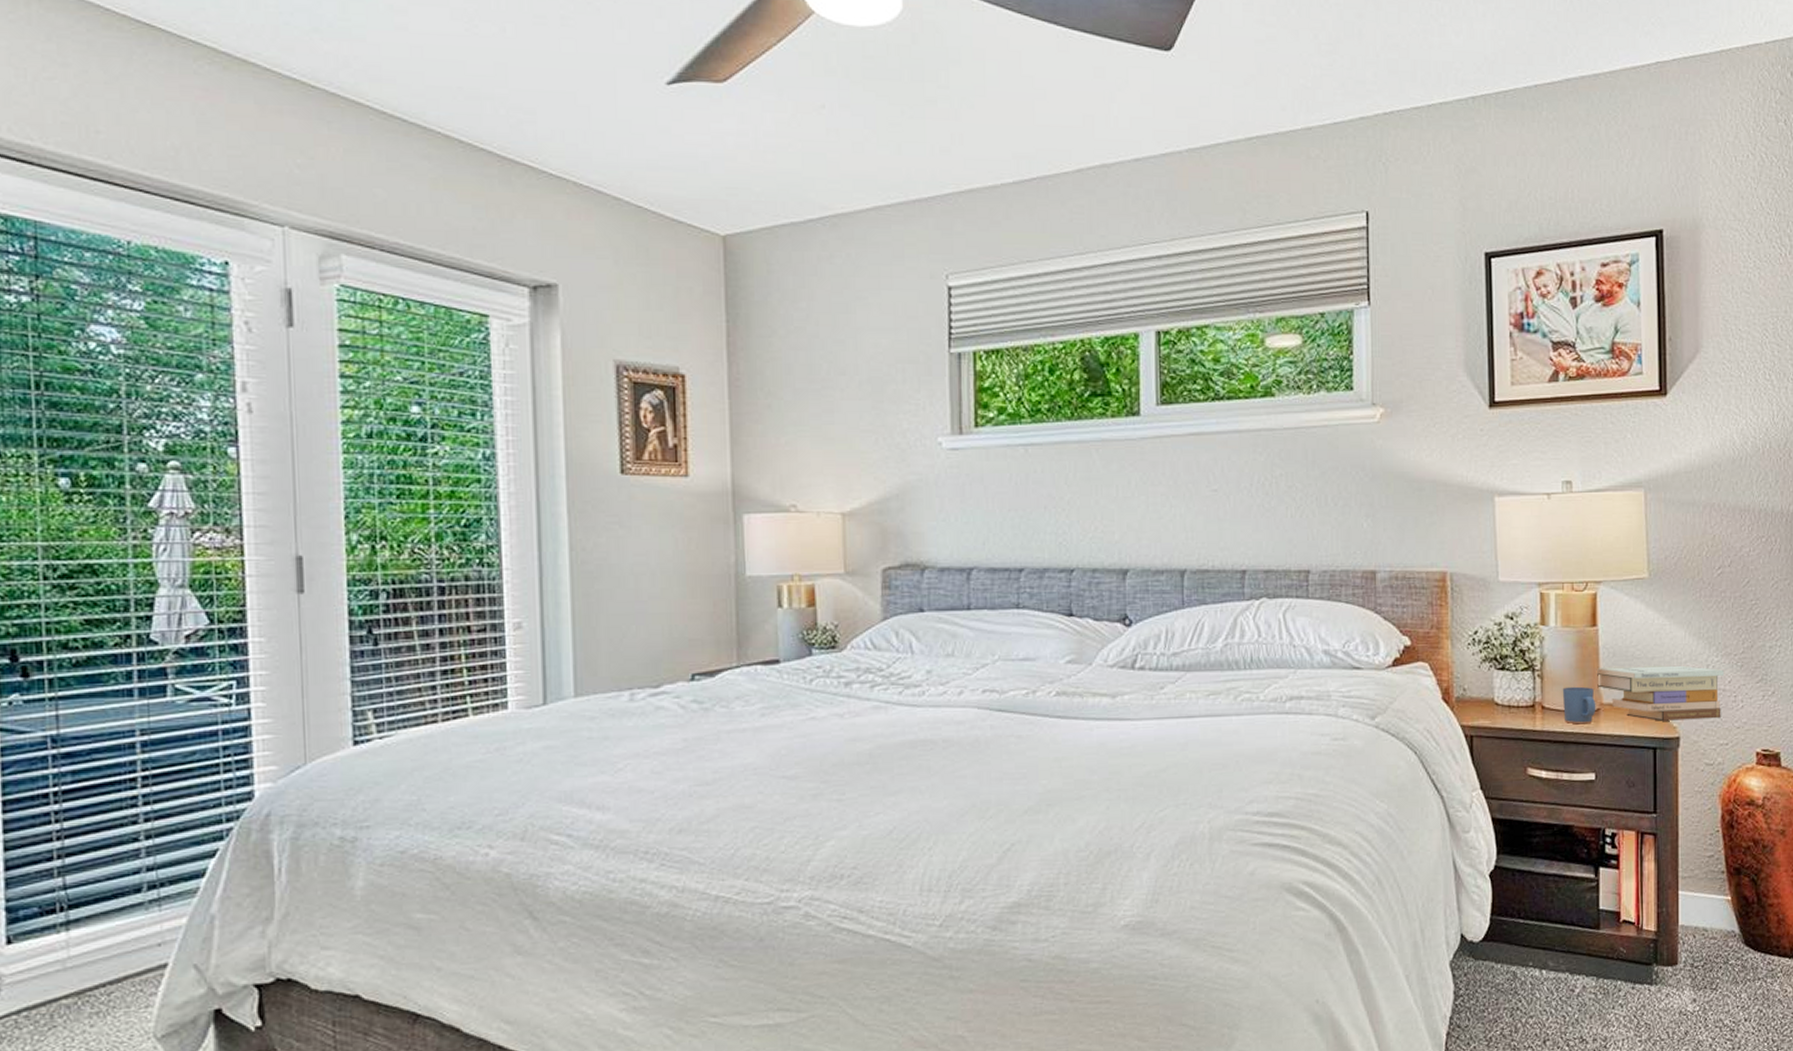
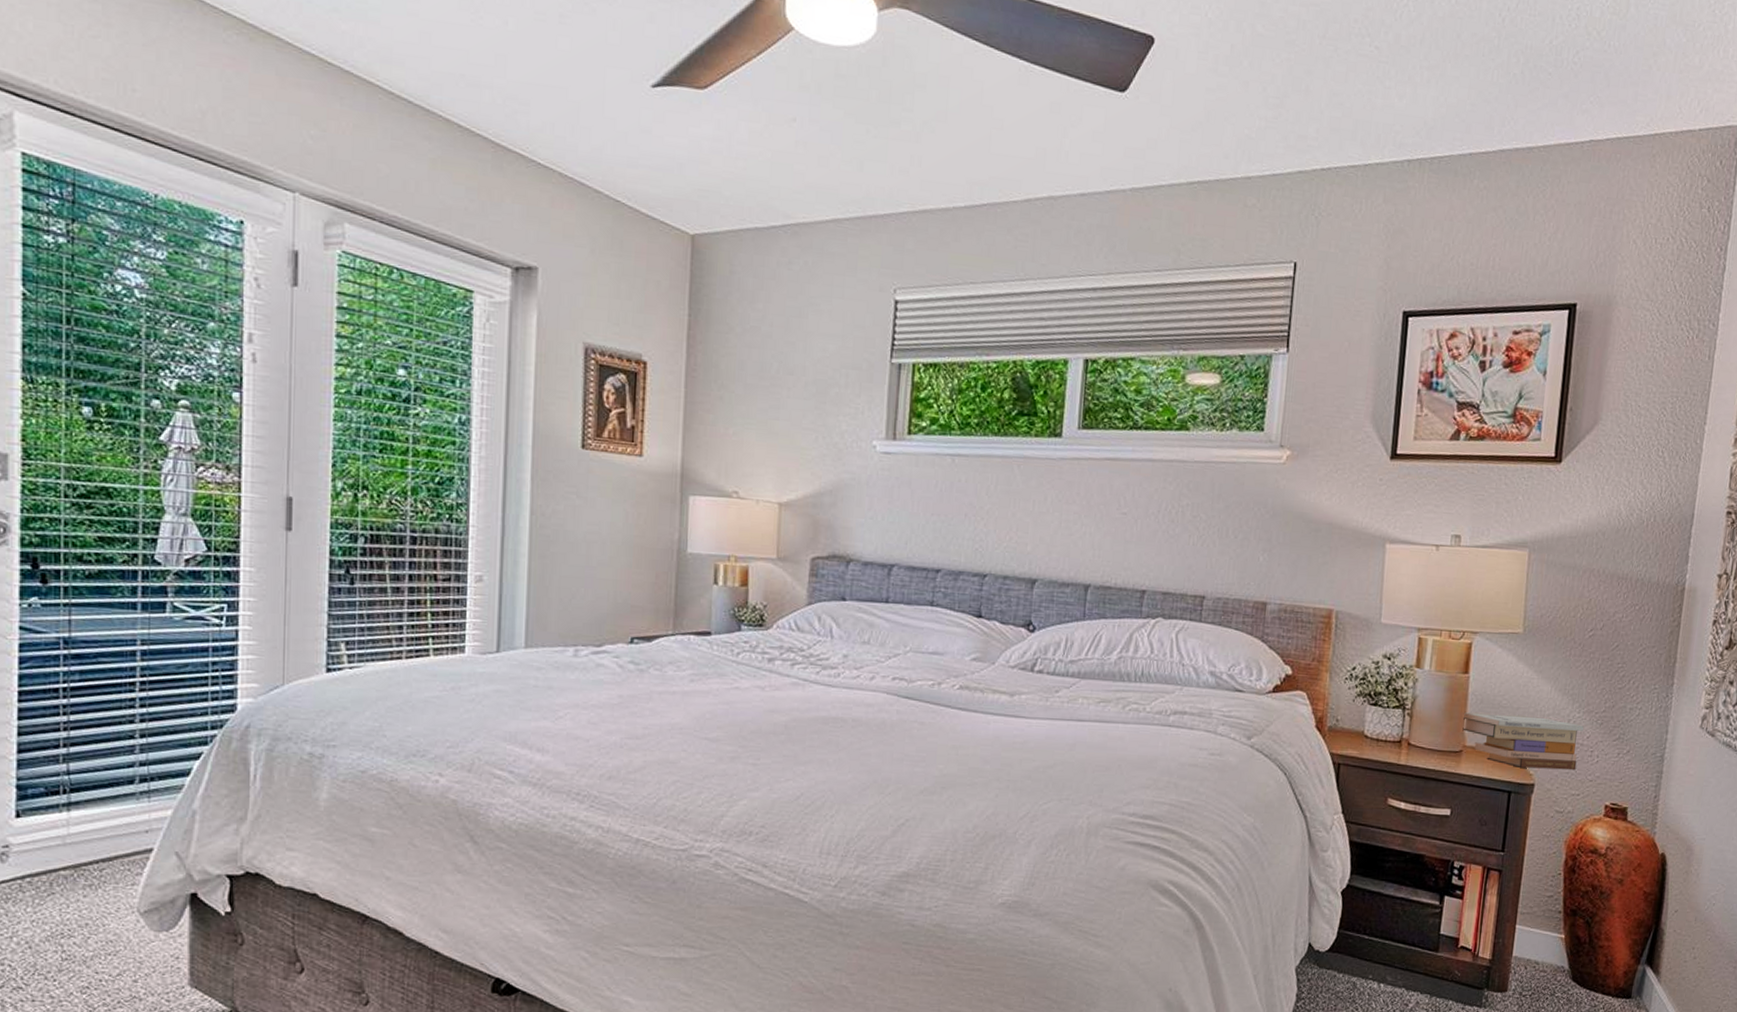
mug: present [1562,686,1596,725] -> none [1427,727,1460,764]

